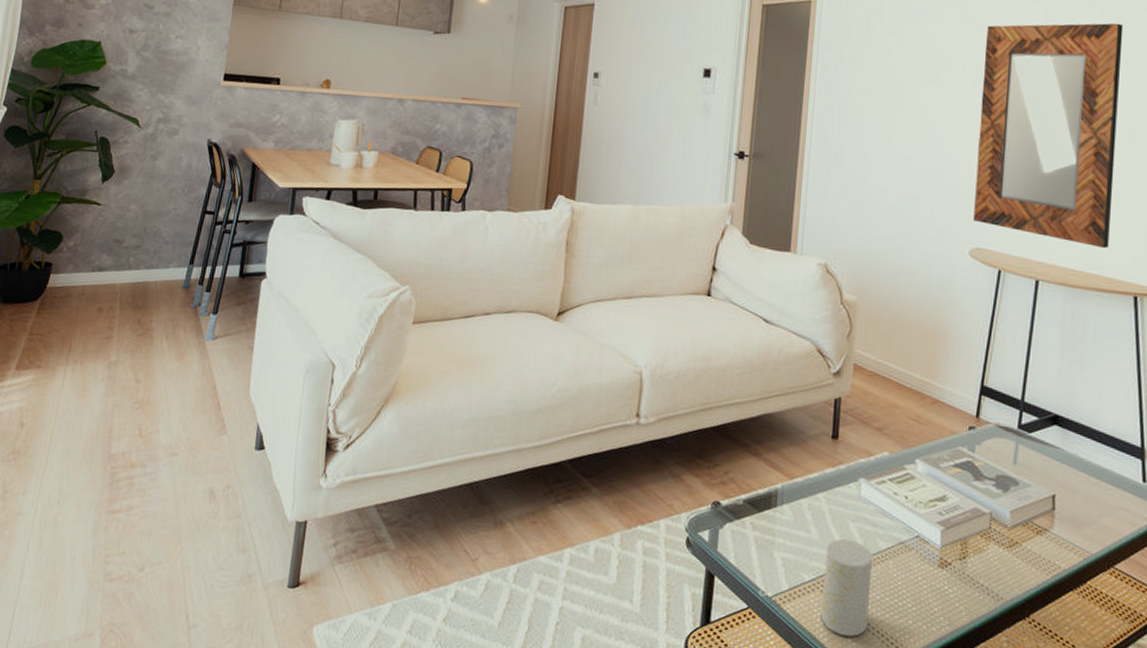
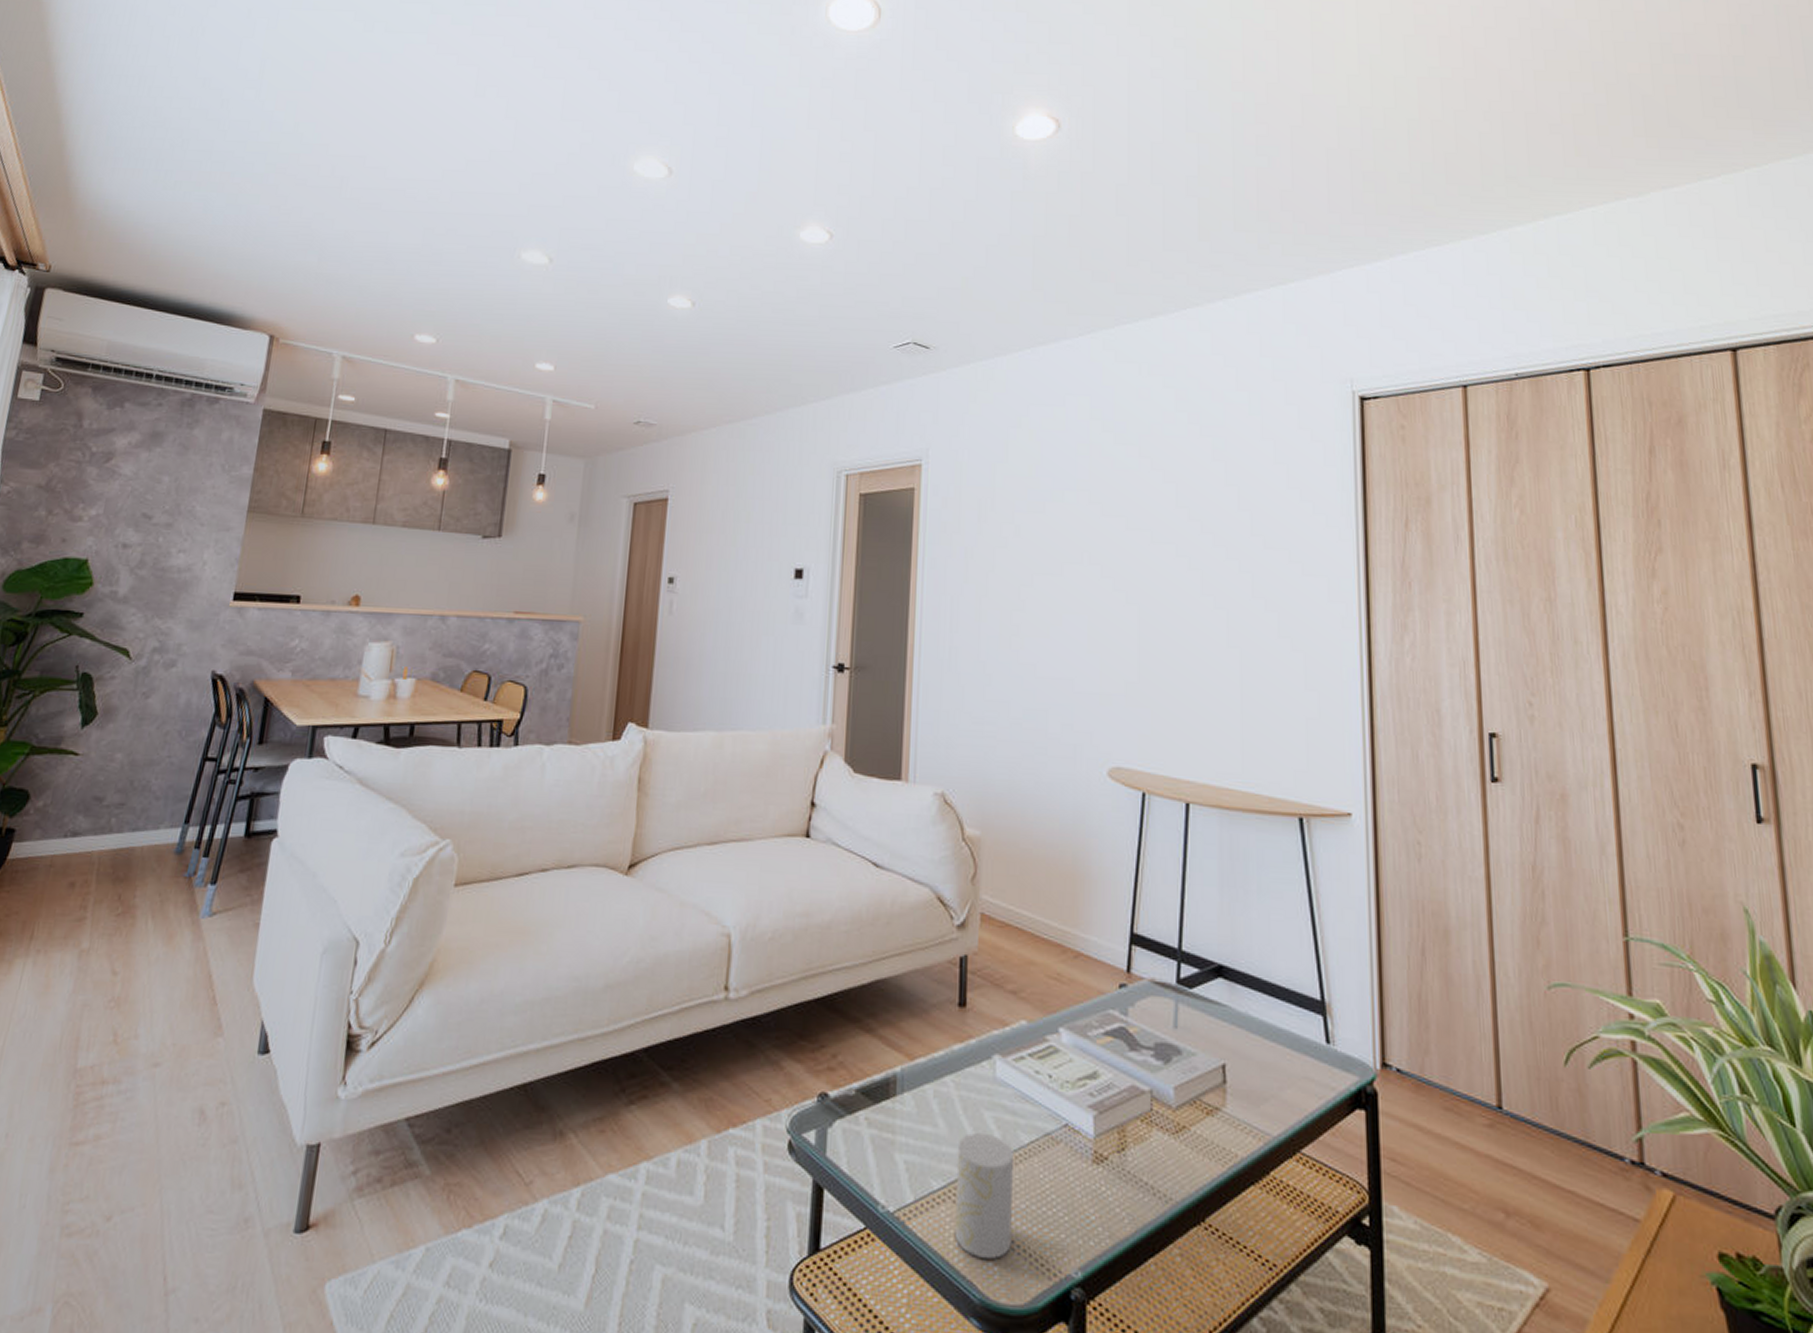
home mirror: present [973,23,1124,249] -> none [1110,503,1267,763]

